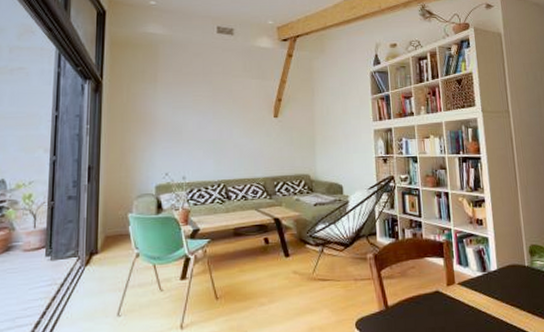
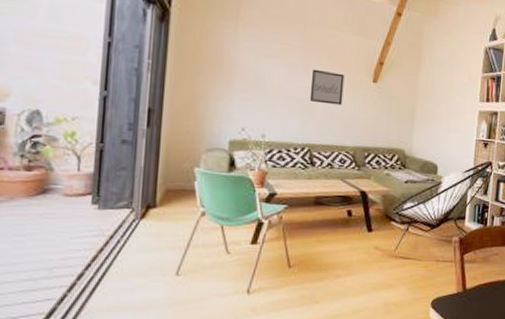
wall art: none [220,113,250,143] -> present [309,69,345,106]

